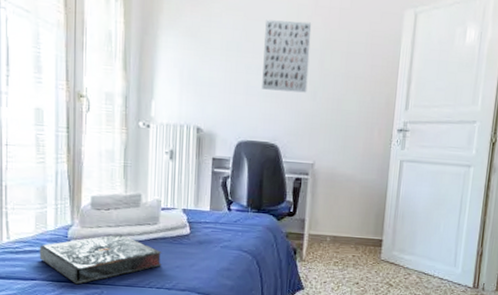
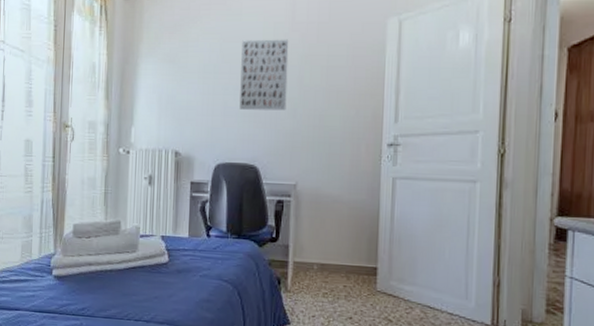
book: present [39,234,162,285] -> none [23,262,140,316]

